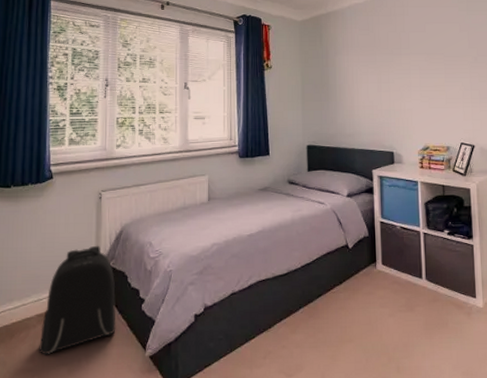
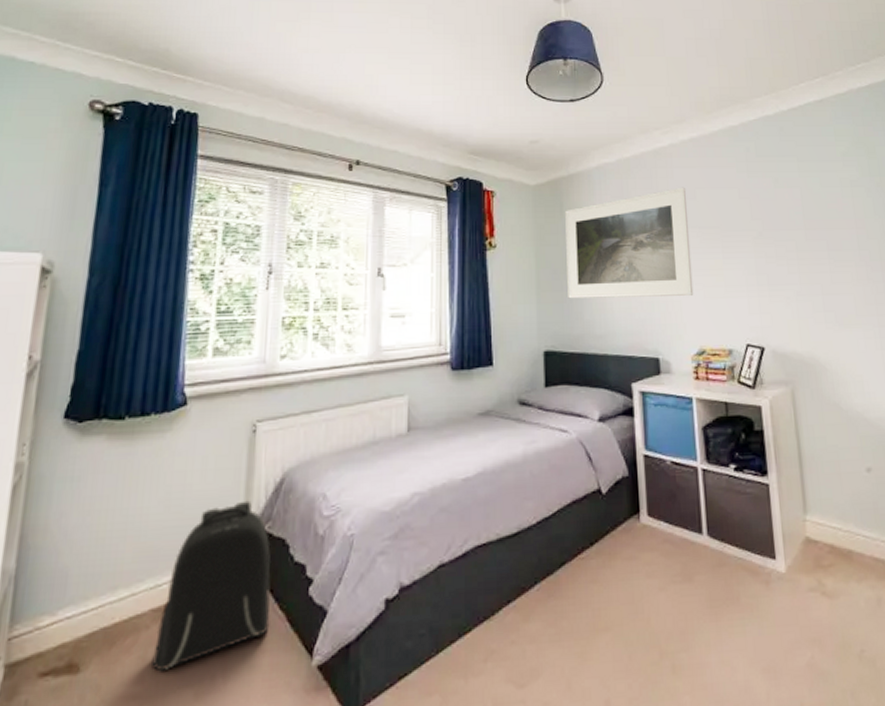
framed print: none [324,22,421,107] -> present [565,187,694,299]

